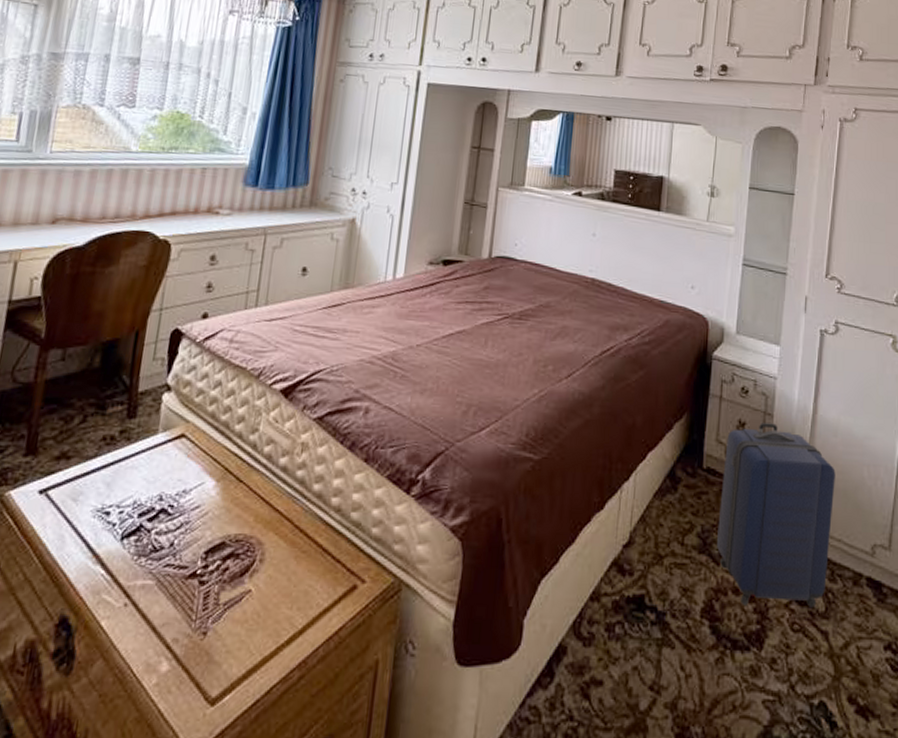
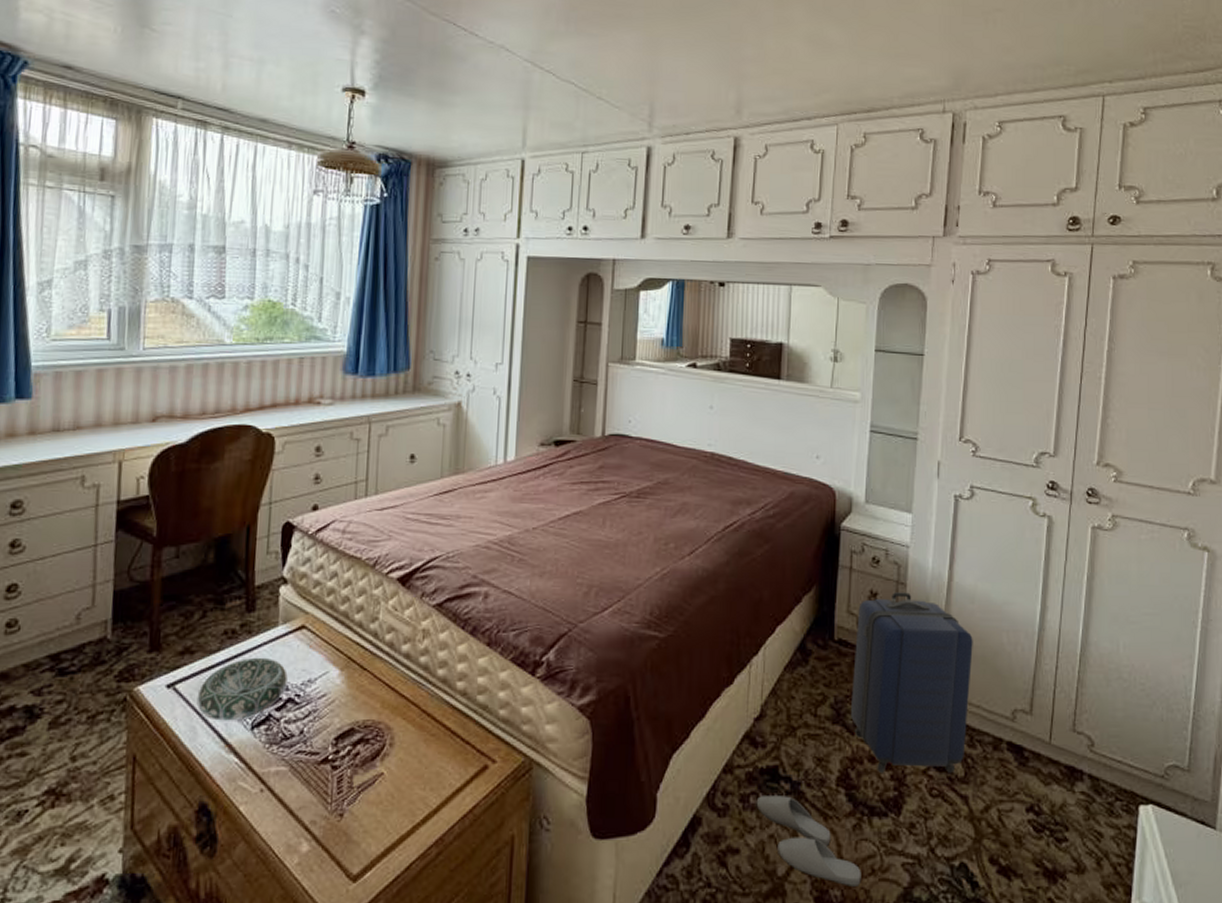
decorative bowl: none [67,465,163,531] -> present [196,657,288,721]
slippers: none [621,626,723,723] -> present [756,796,861,886]

